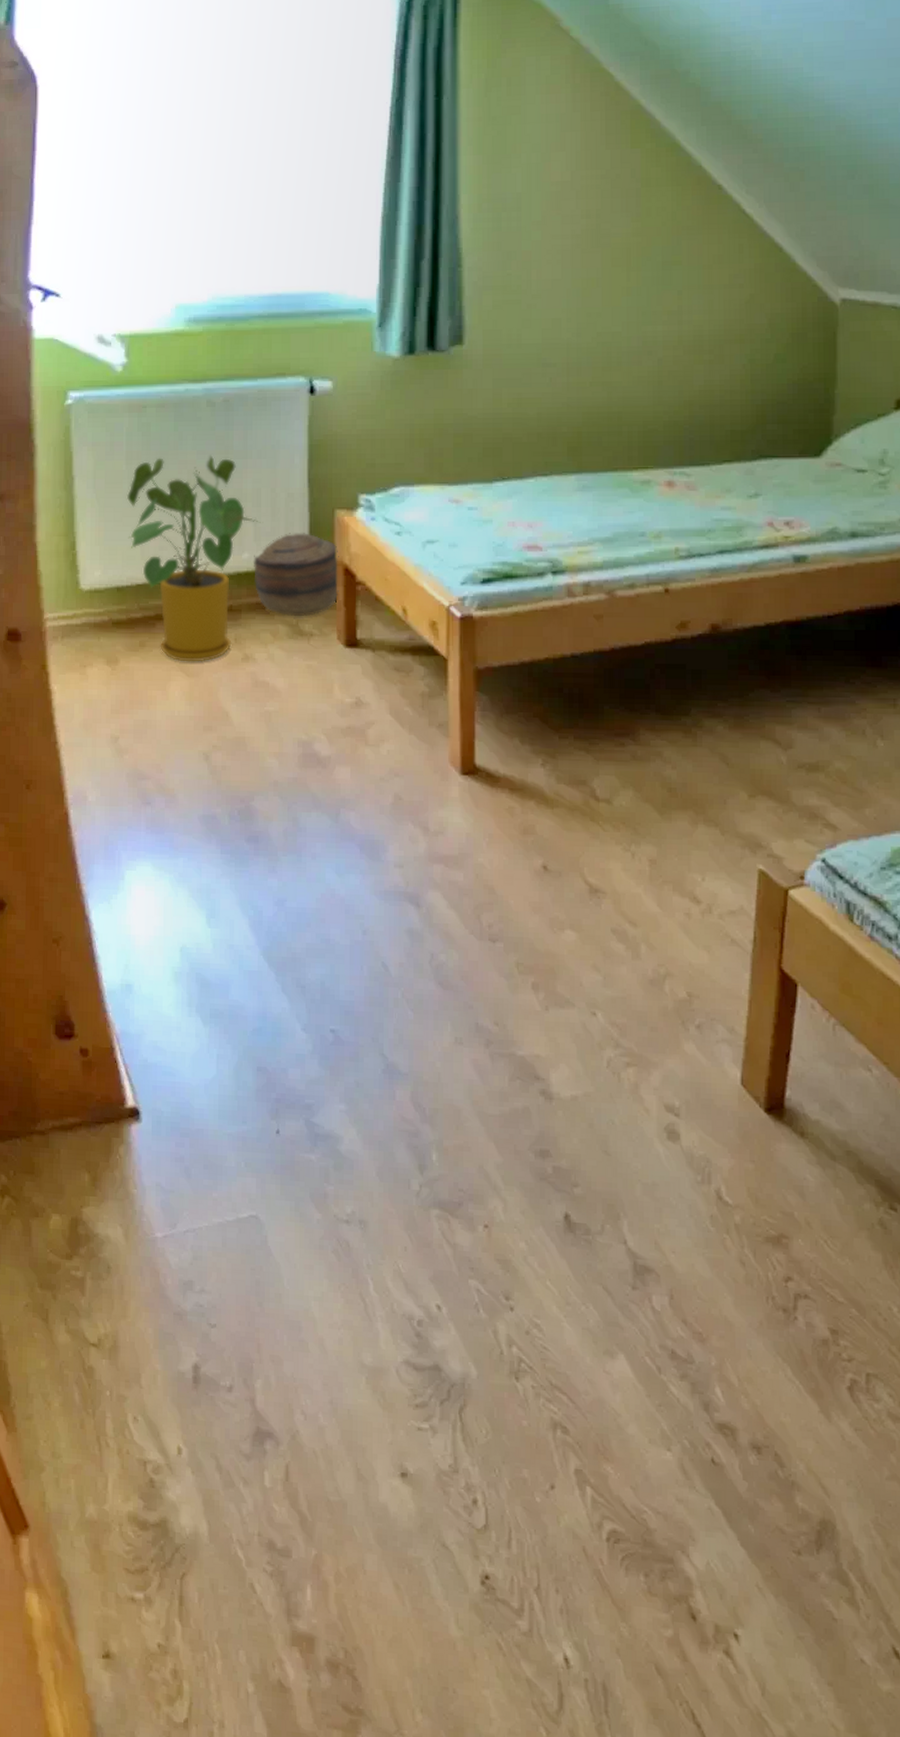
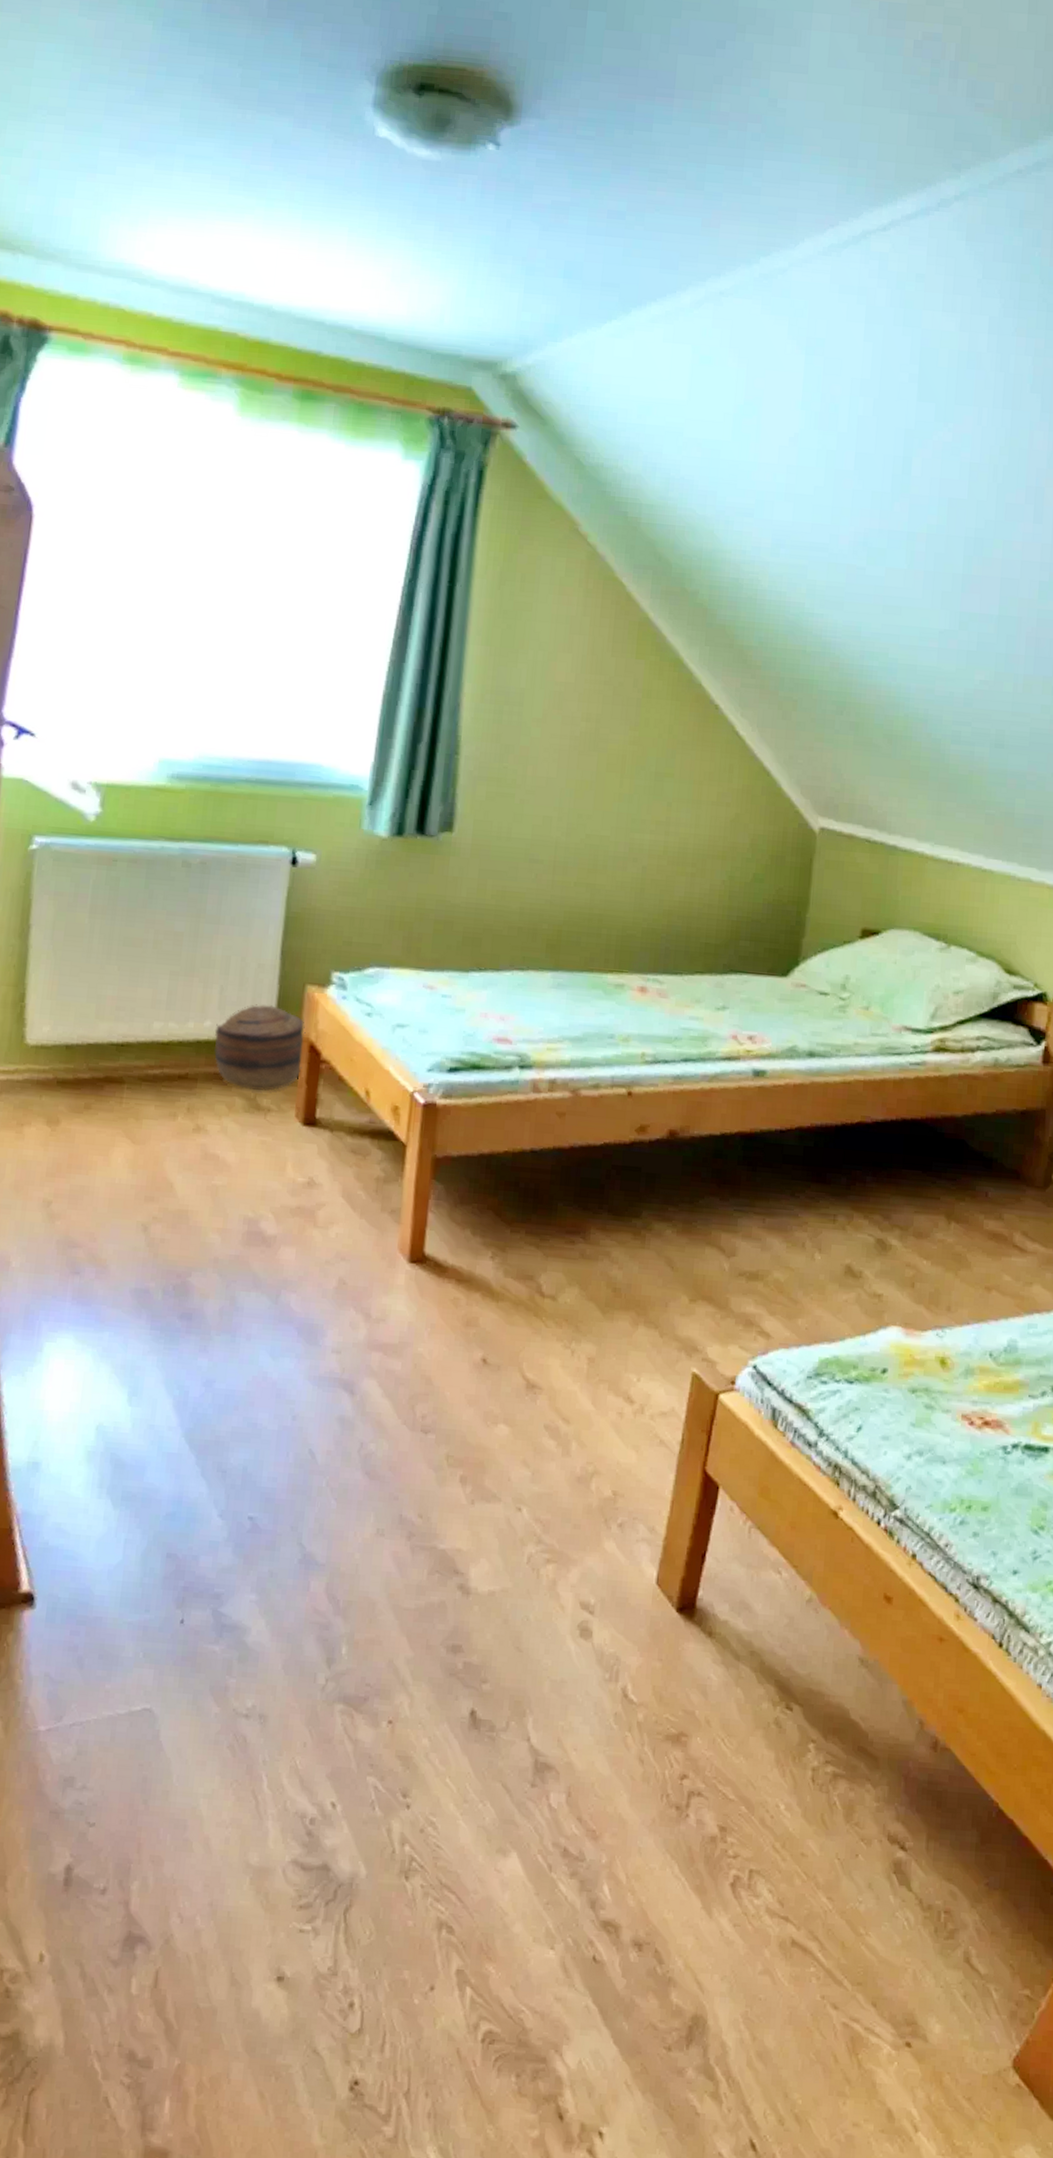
house plant: present [126,455,263,662] -> none [83,914,230,1130]

